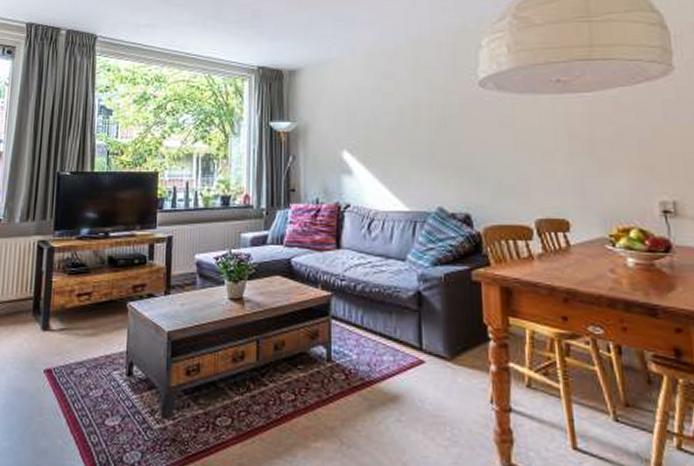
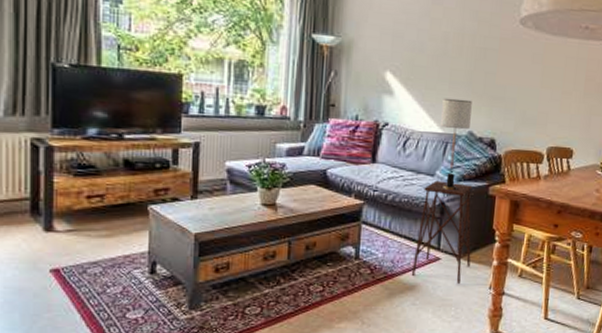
side table: none [392,266,462,397] -> present [411,180,473,285]
table lamp: none [405,172,439,276] -> present [441,98,472,190]

